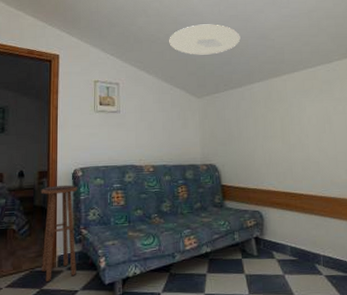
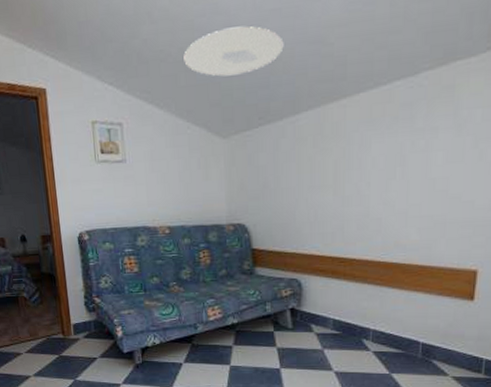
stool: present [41,185,78,281] -> none [46,250,93,348]

